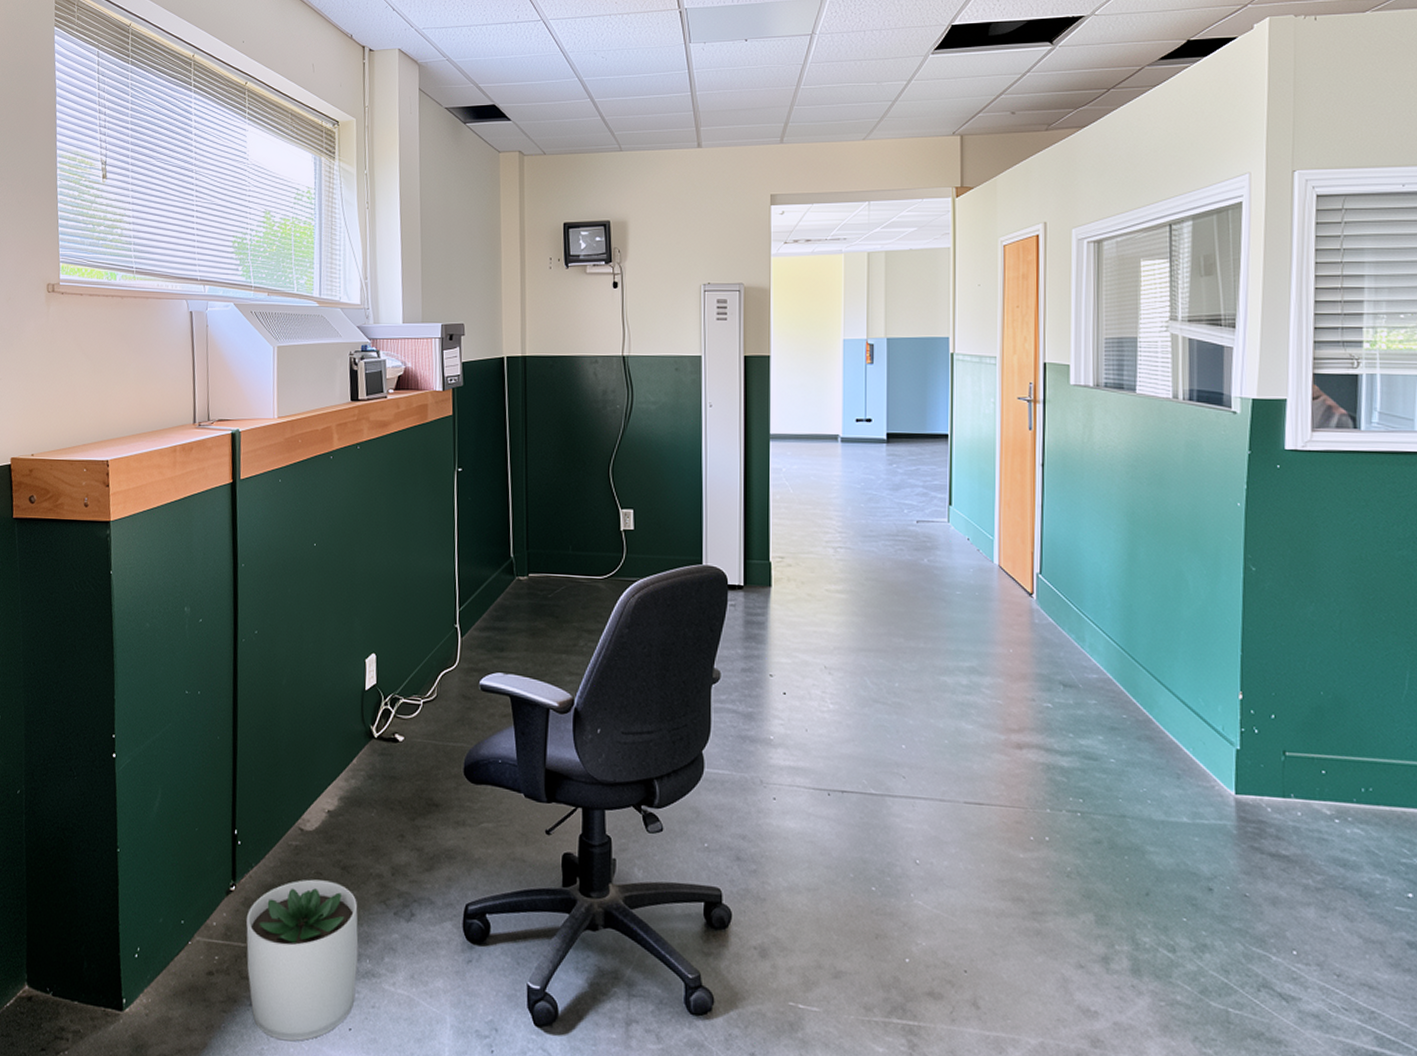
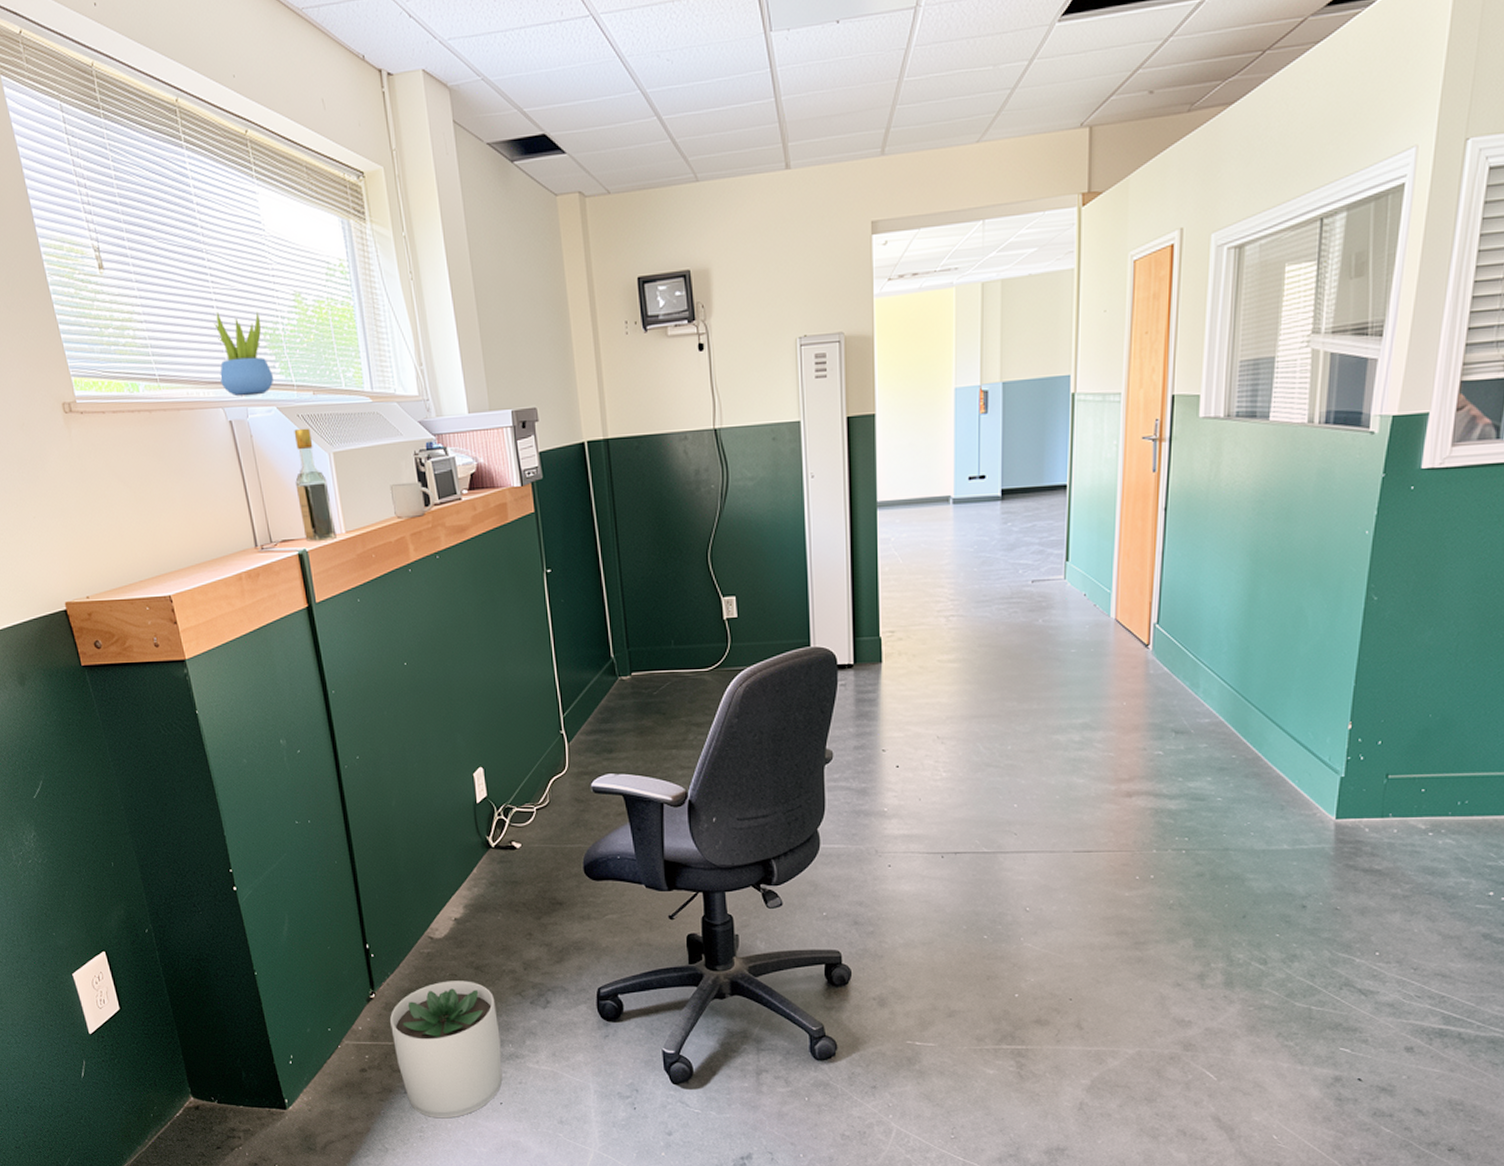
succulent plant: none [188,220,235,292] -> present [214,311,273,397]
bottle: none [239,323,269,424] -> present [294,428,337,542]
mug: none [324,378,364,411] -> present [391,482,436,519]

